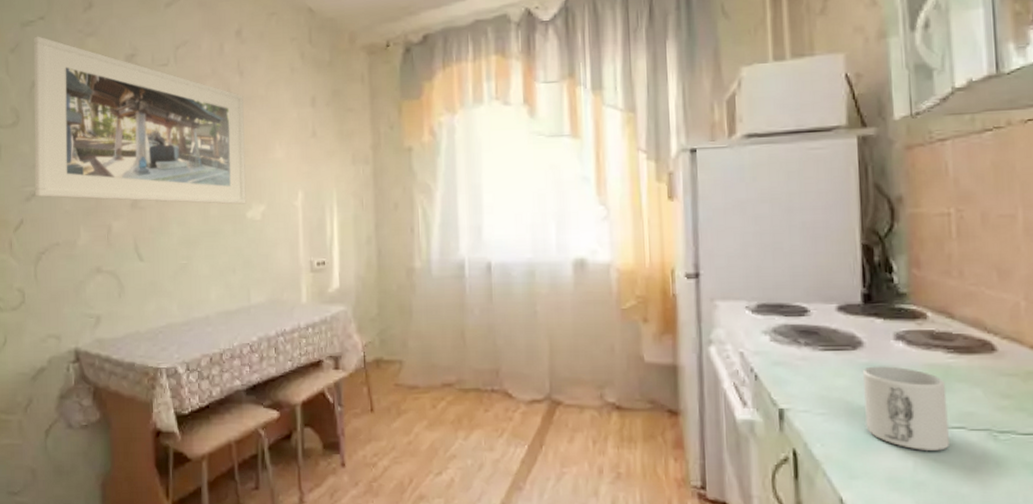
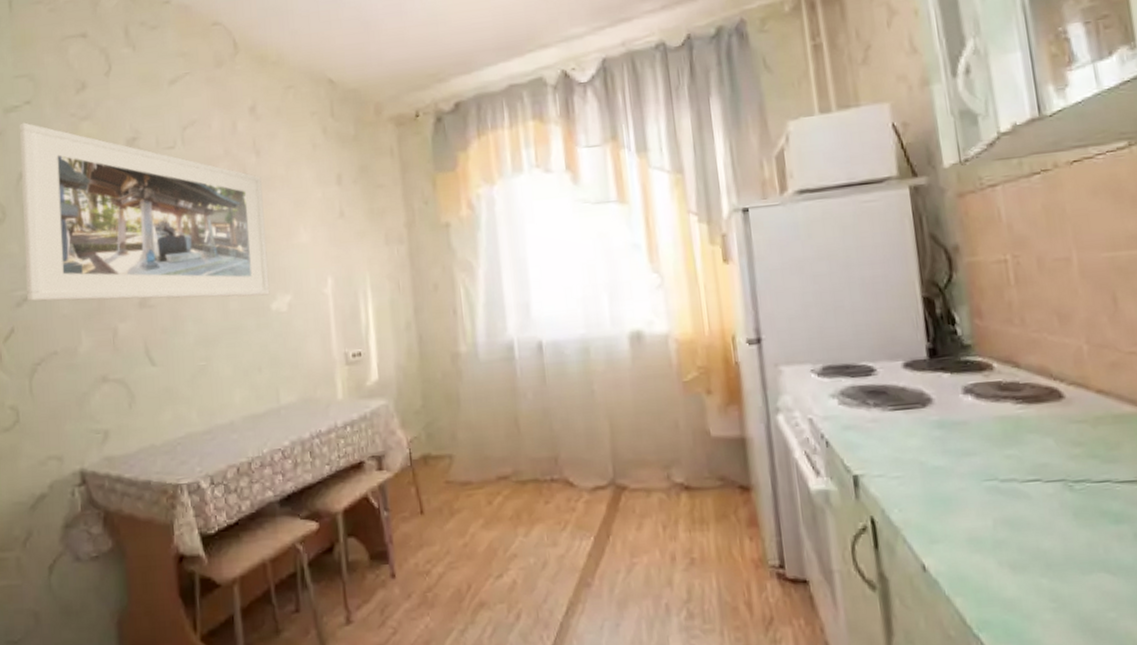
mug: present [862,366,949,451] -> none [933,421,1027,508]

